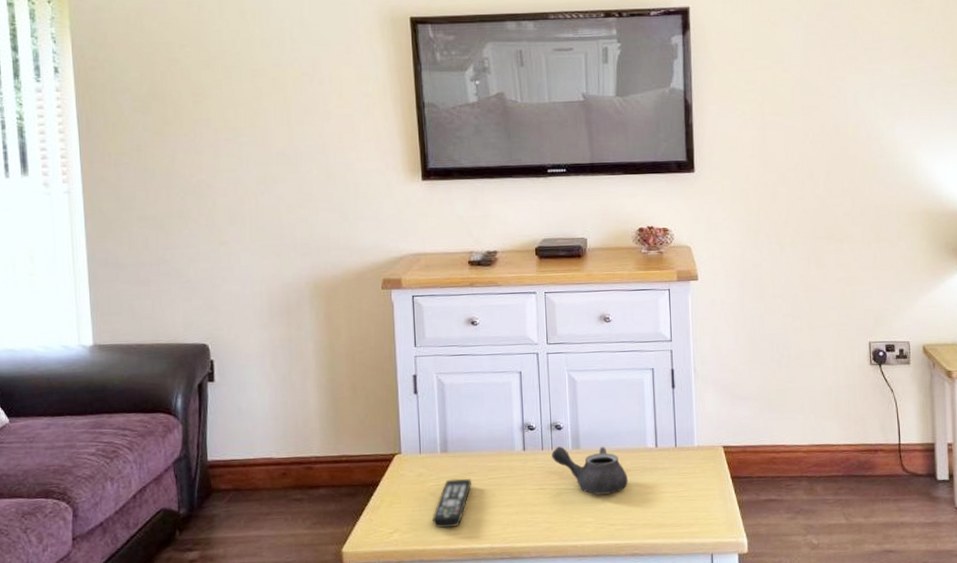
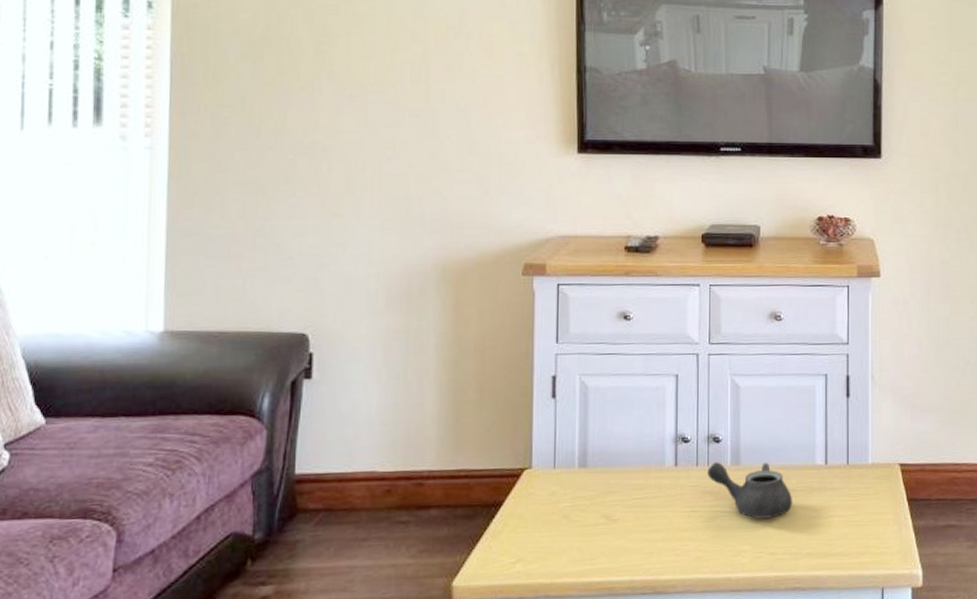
remote control: present [431,478,472,529] -> none [562,498,613,559]

